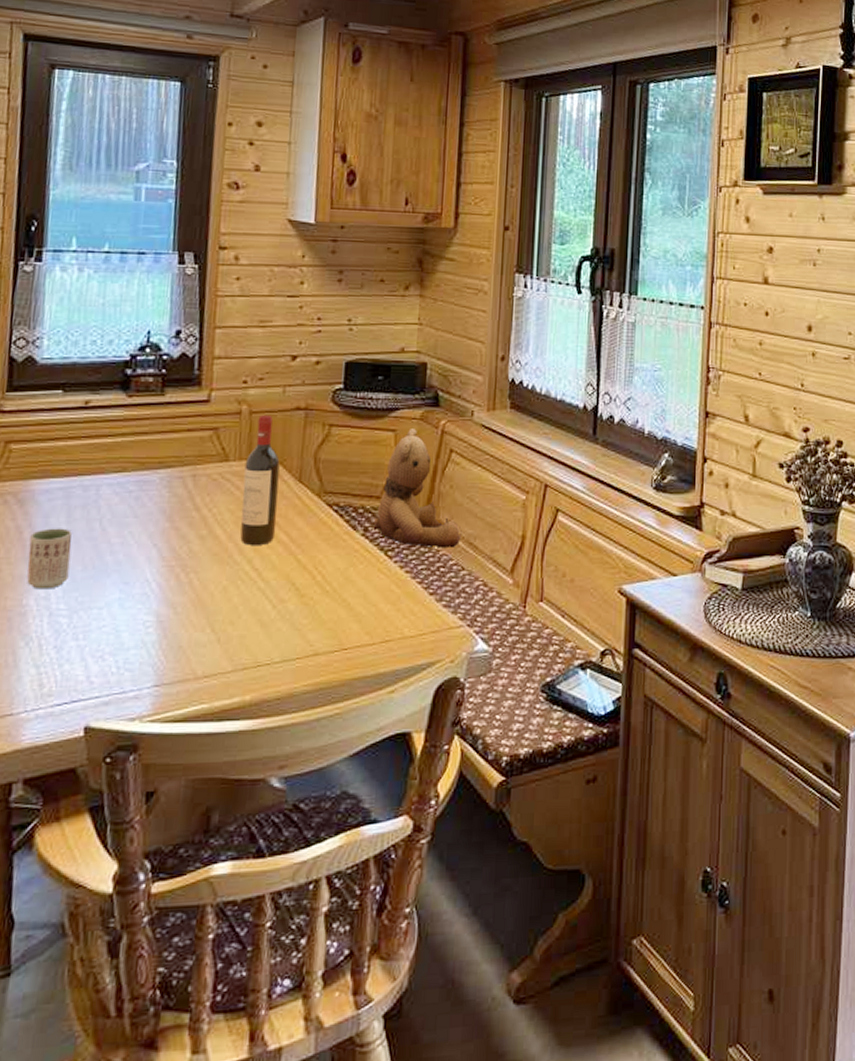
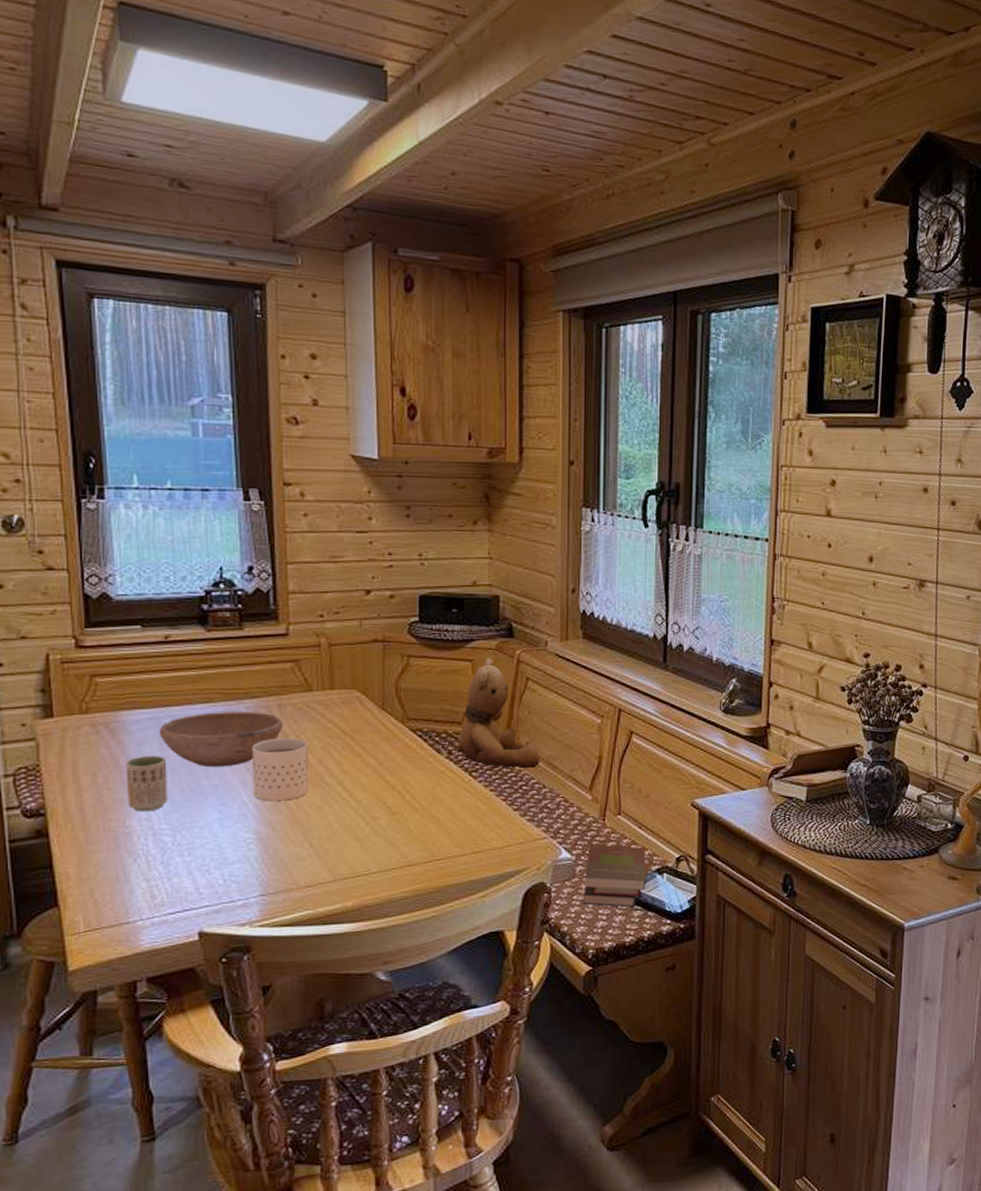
bowl: none [67,482,196,542] -> present [159,712,283,768]
mug: none [157,511,220,580] -> present [251,737,308,801]
wine bottle: present [240,414,280,545] -> none [328,646,364,768]
books: none [499,634,568,708] -> present [583,844,646,907]

